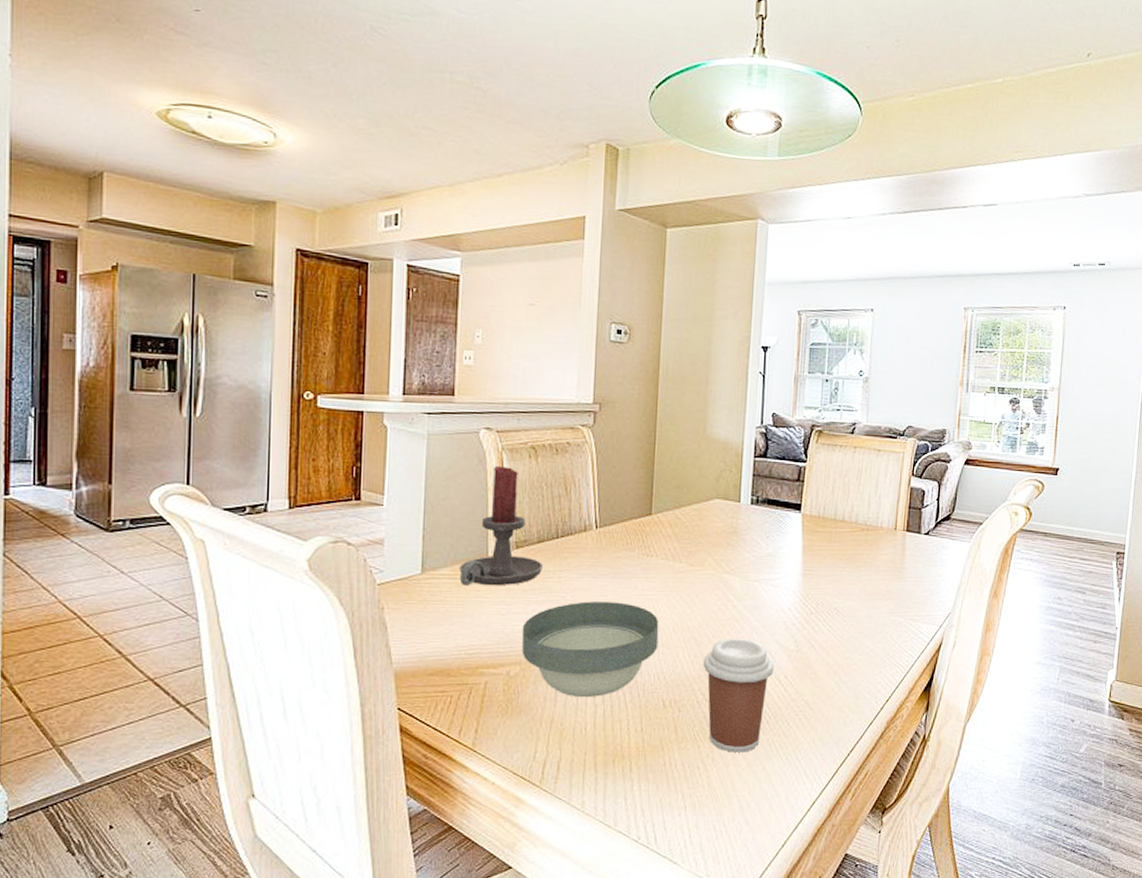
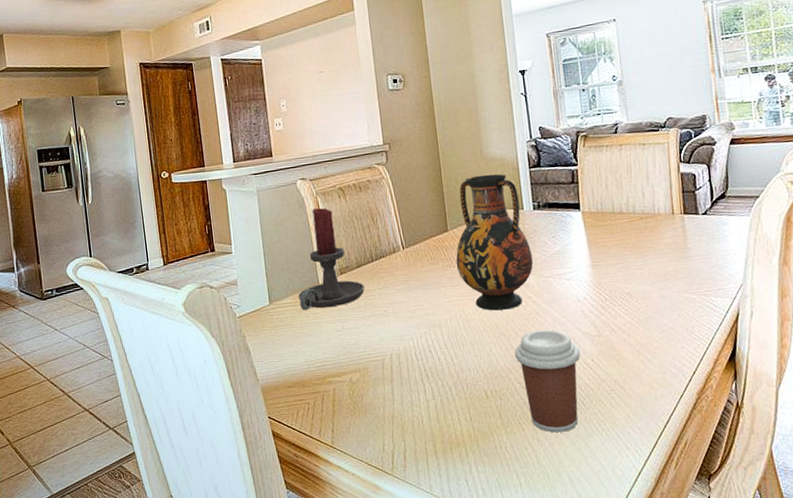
bowl: present [521,601,659,698] -> none [356,309,473,395]
vase: none [654,456,742,612] -> present [456,174,534,311]

